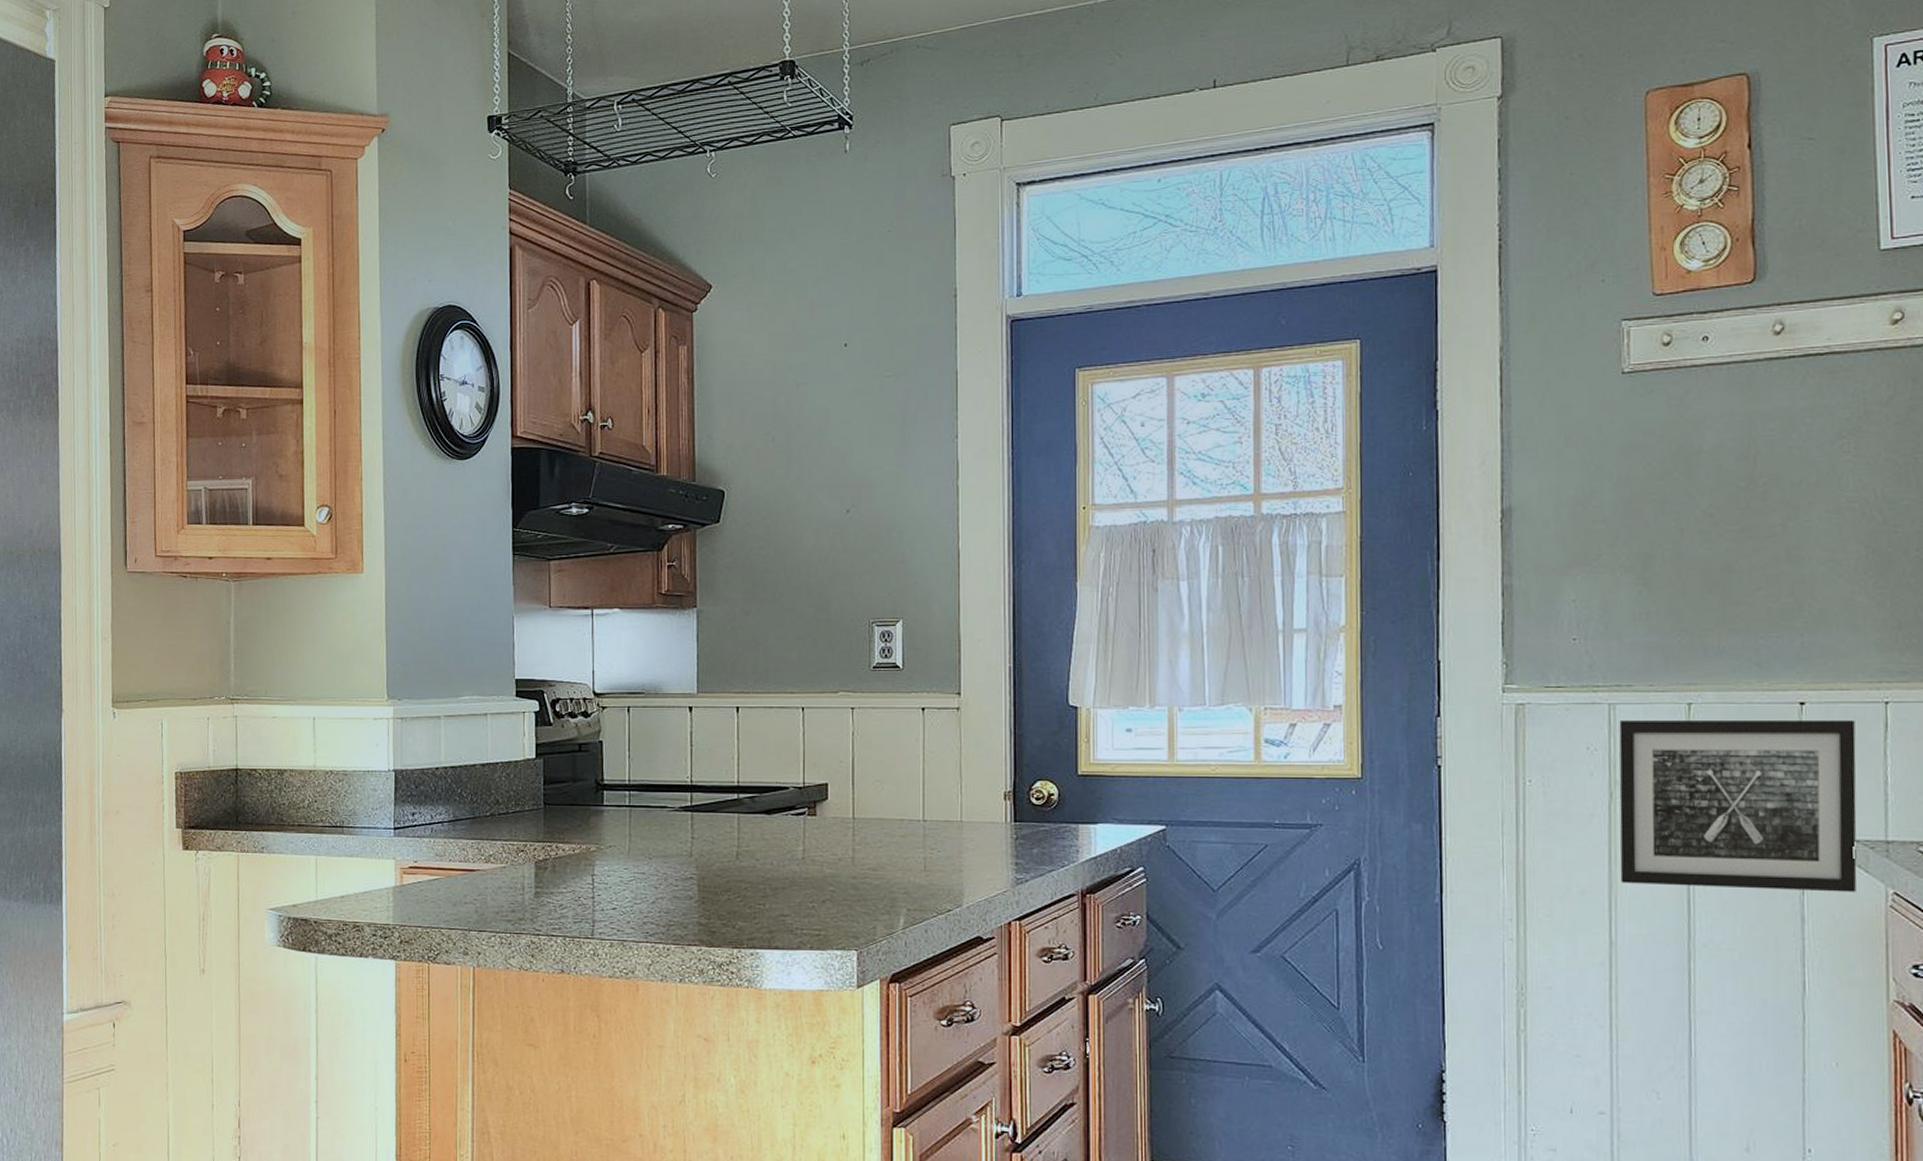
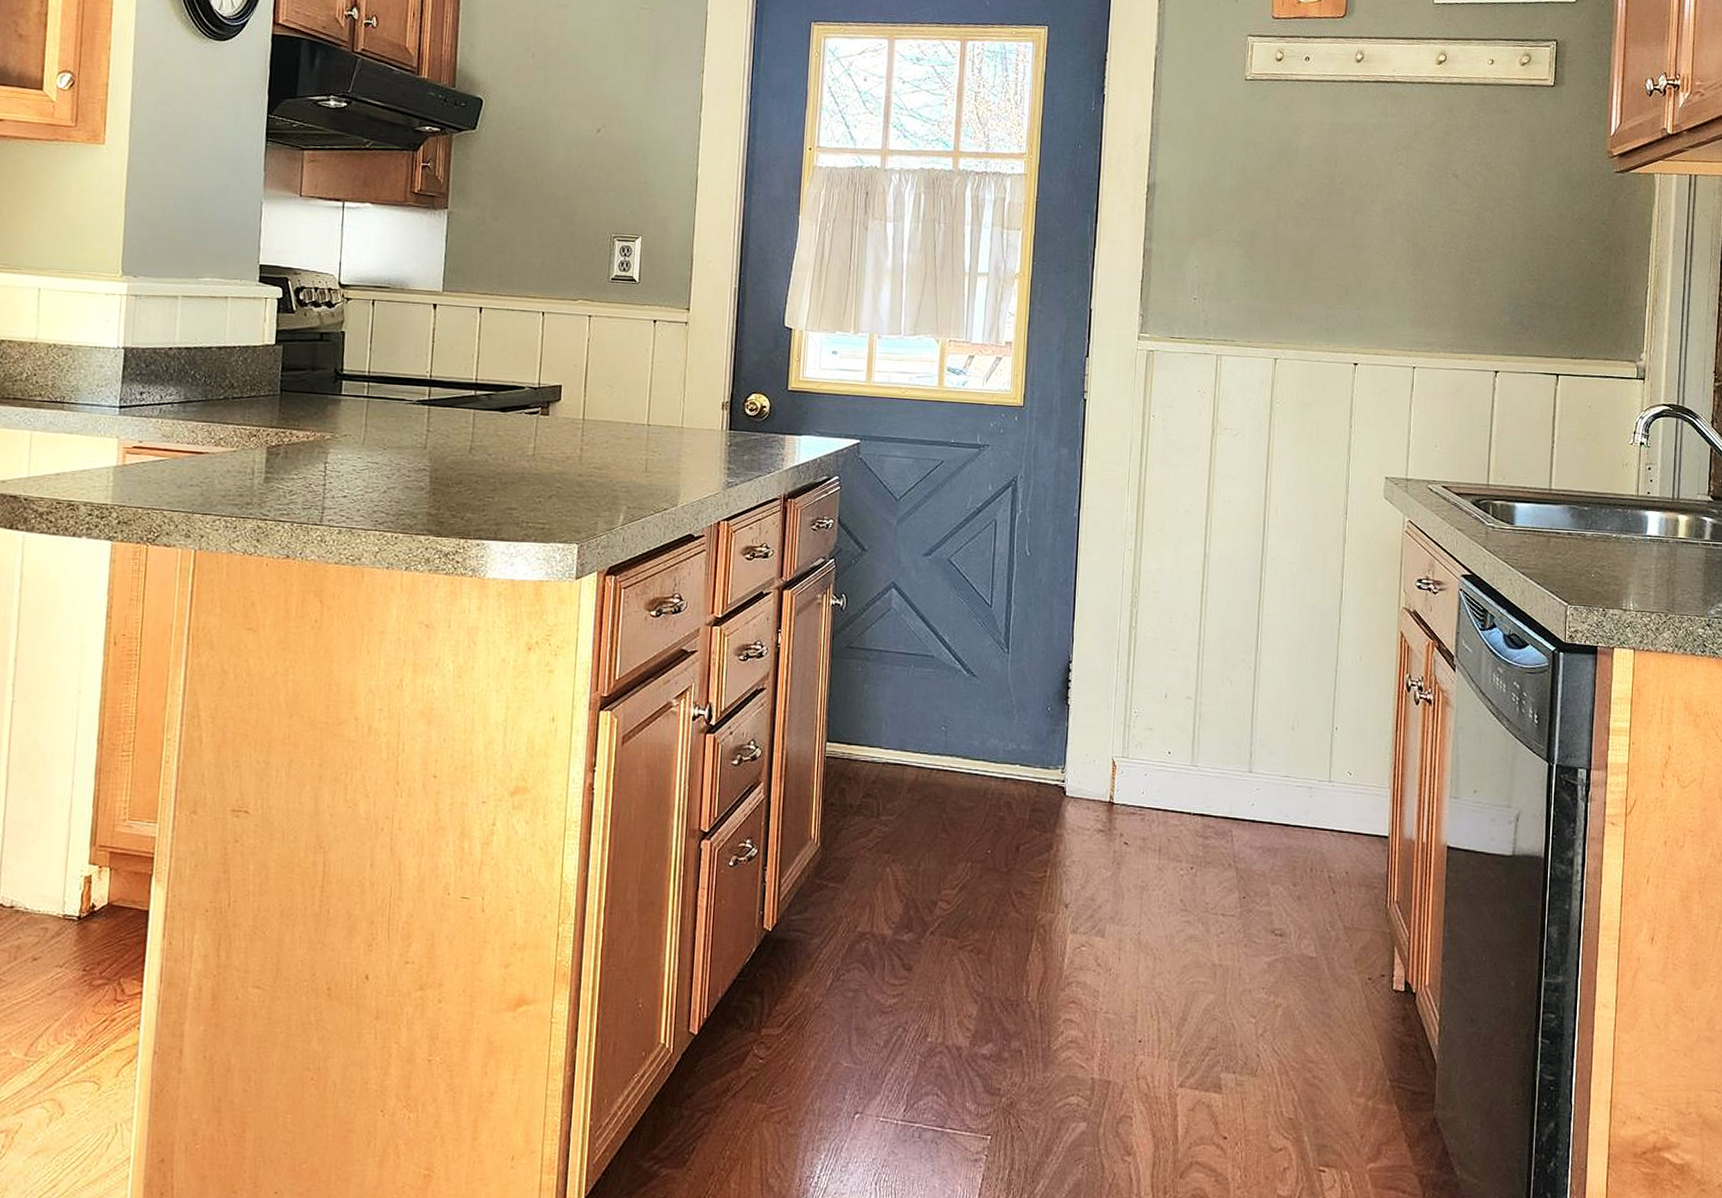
wall art: present [1619,719,1857,893] -> none [1215,369,1391,520]

